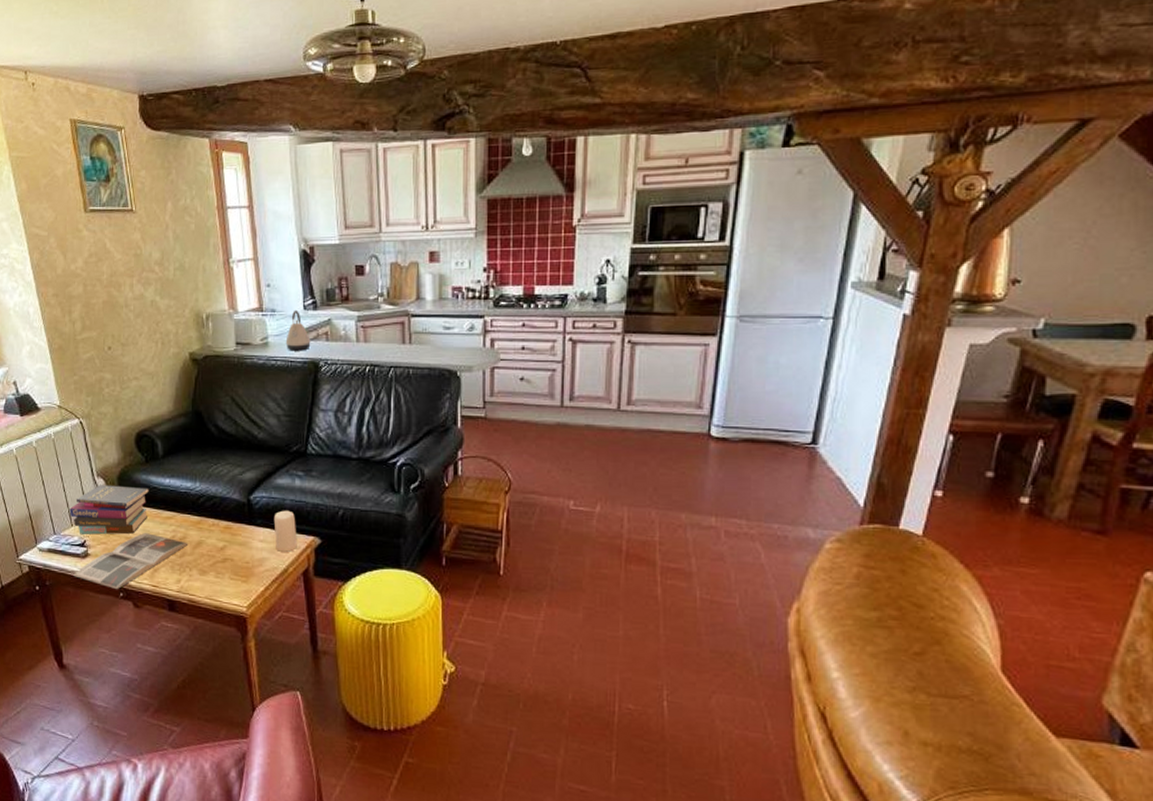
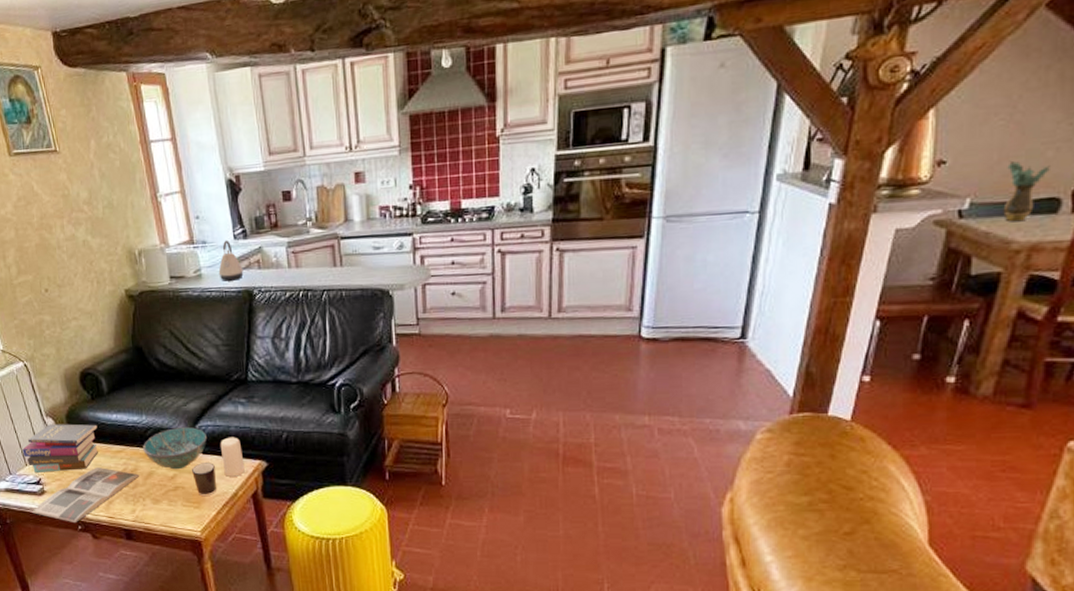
bowl: none [194,497,262,541] -> present [143,427,208,470]
mug: none [243,535,268,571] -> present [192,462,217,497]
vase: none [1077,284,1124,345] -> present [1003,160,1050,222]

